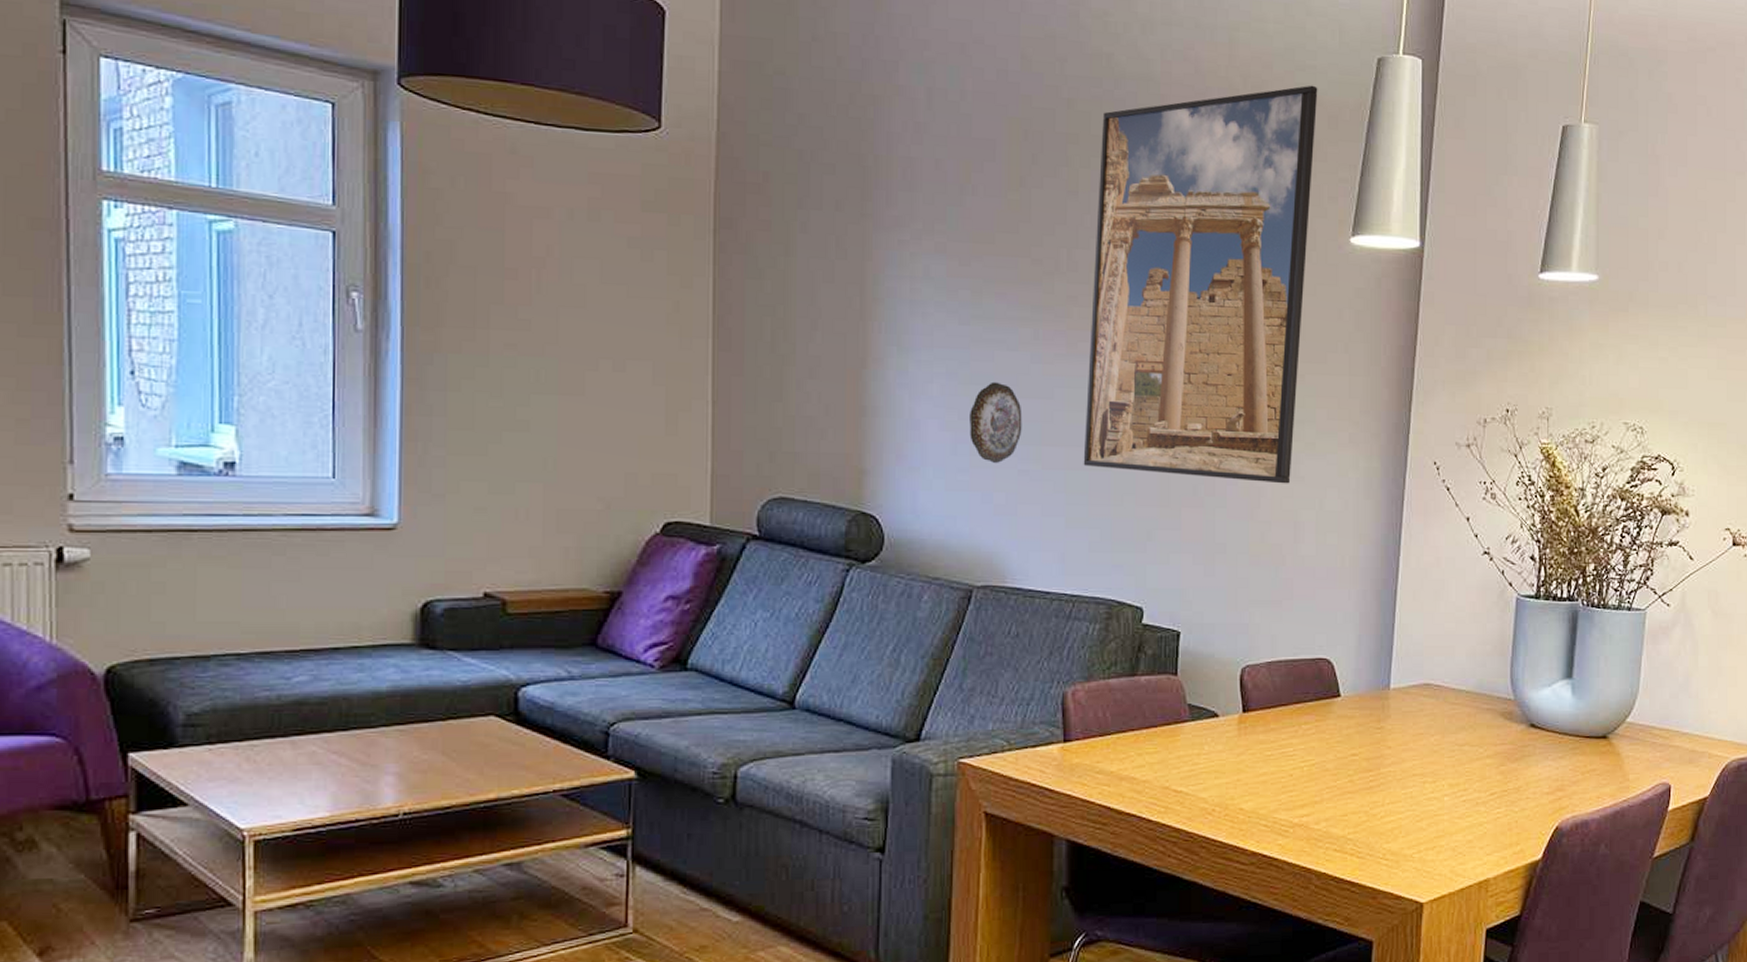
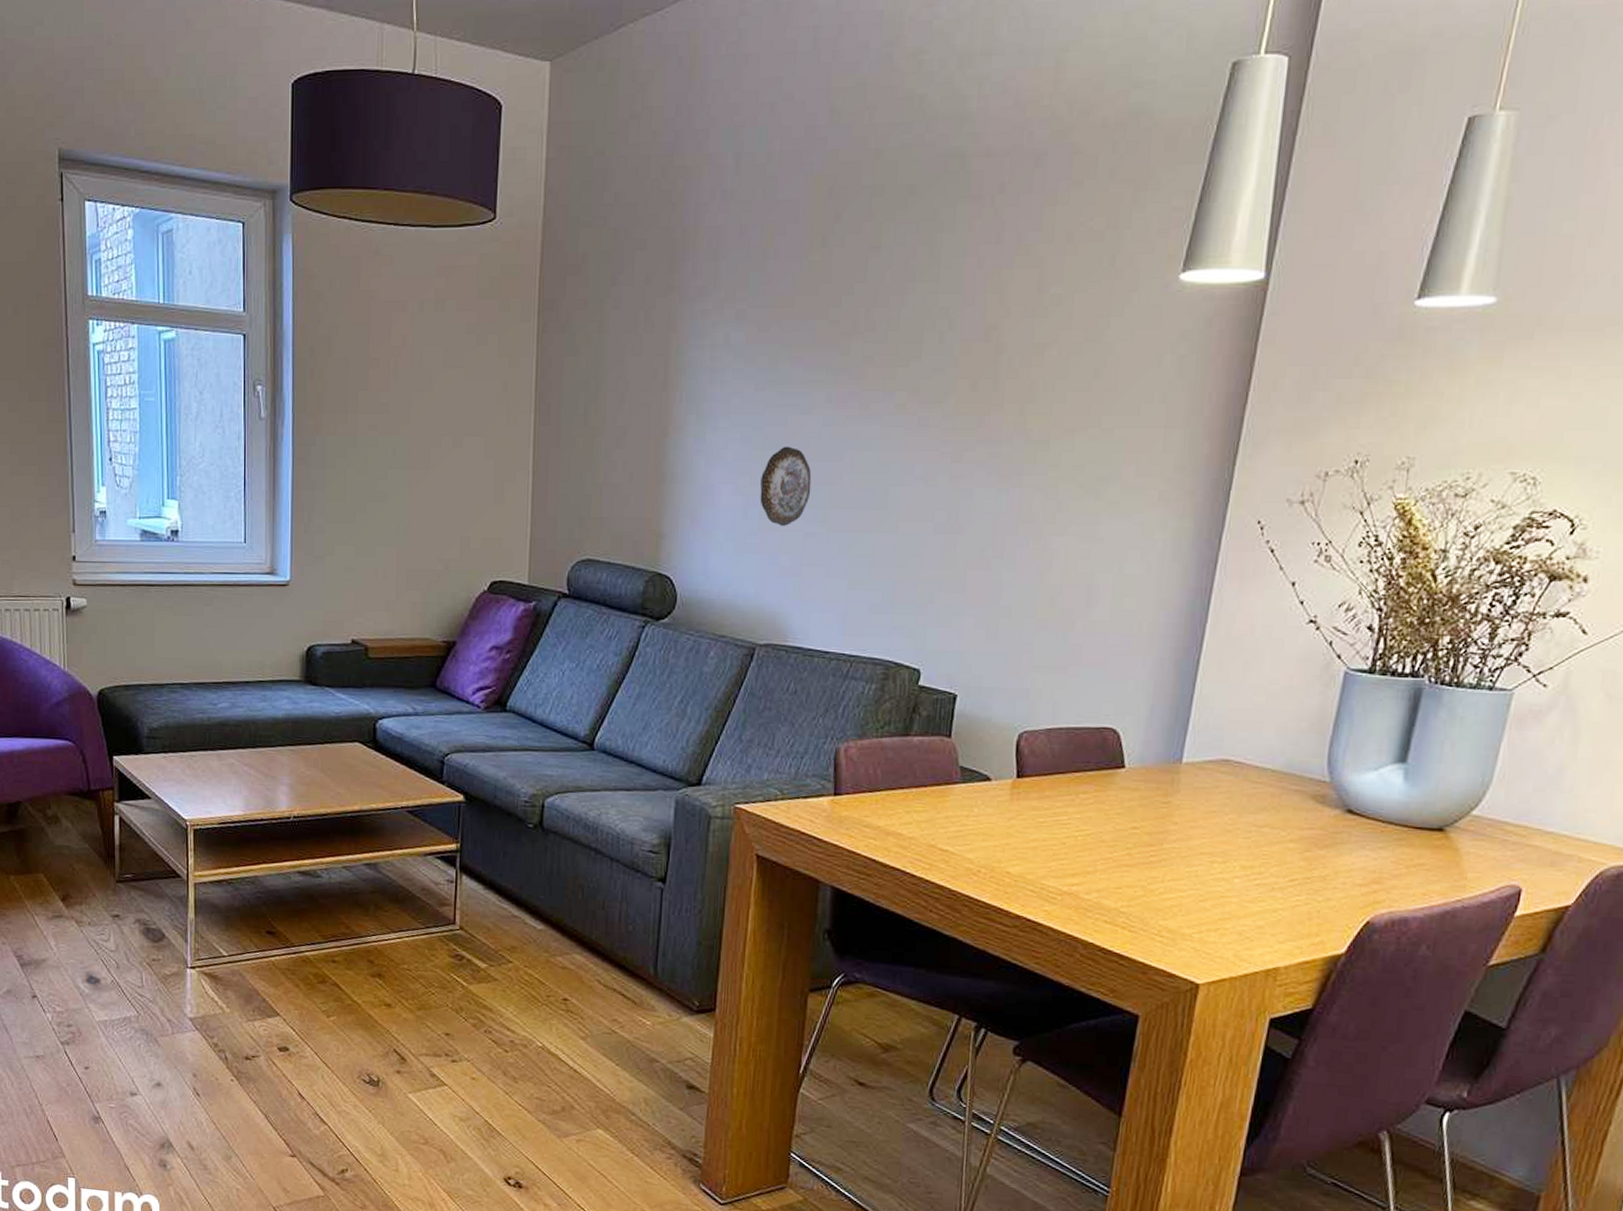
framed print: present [1083,85,1318,484] -> none [869,103,1156,546]

